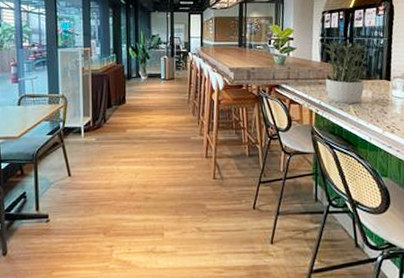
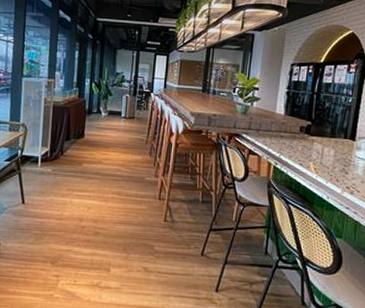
potted plant: present [322,39,375,104] -> none [288,93,342,161]

